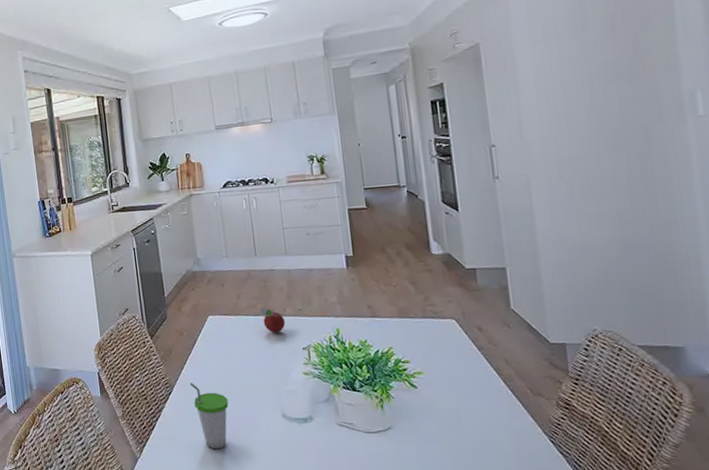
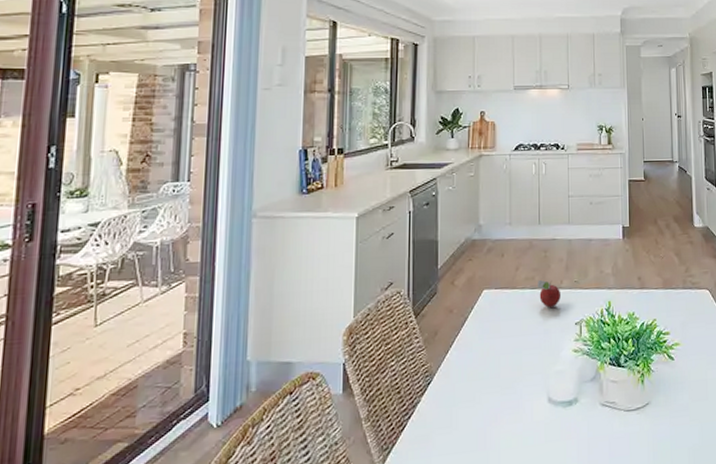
cup: present [189,383,229,450] -> none [453,369,493,448]

